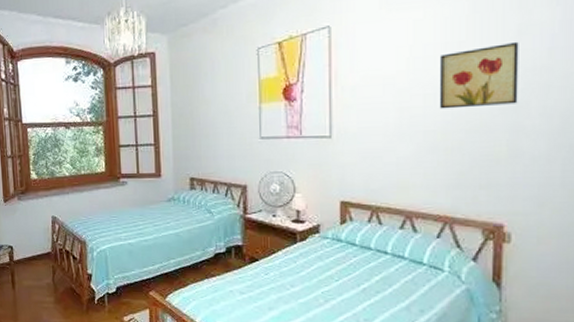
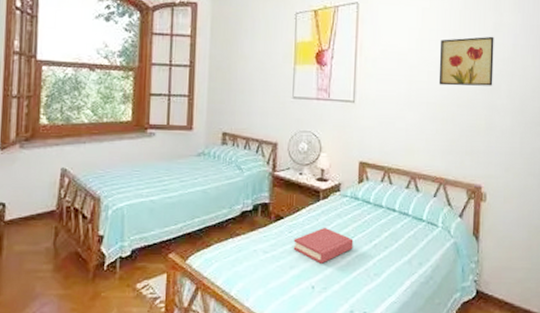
hardback book: none [270,269,338,306] -> present [293,227,354,264]

